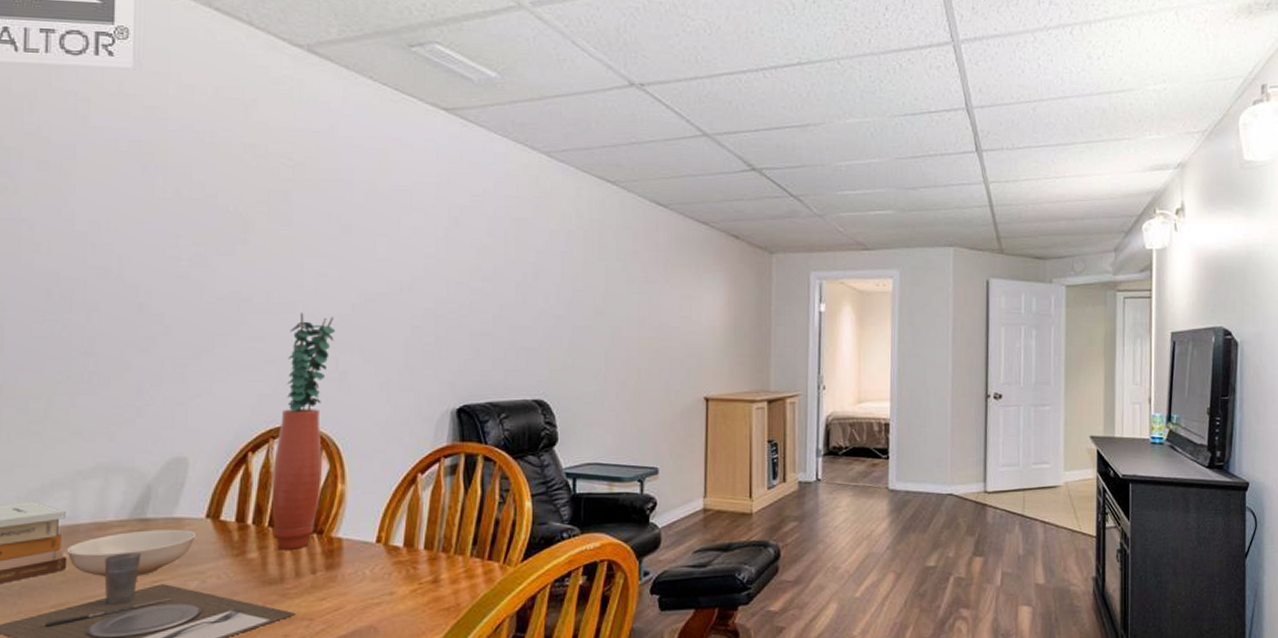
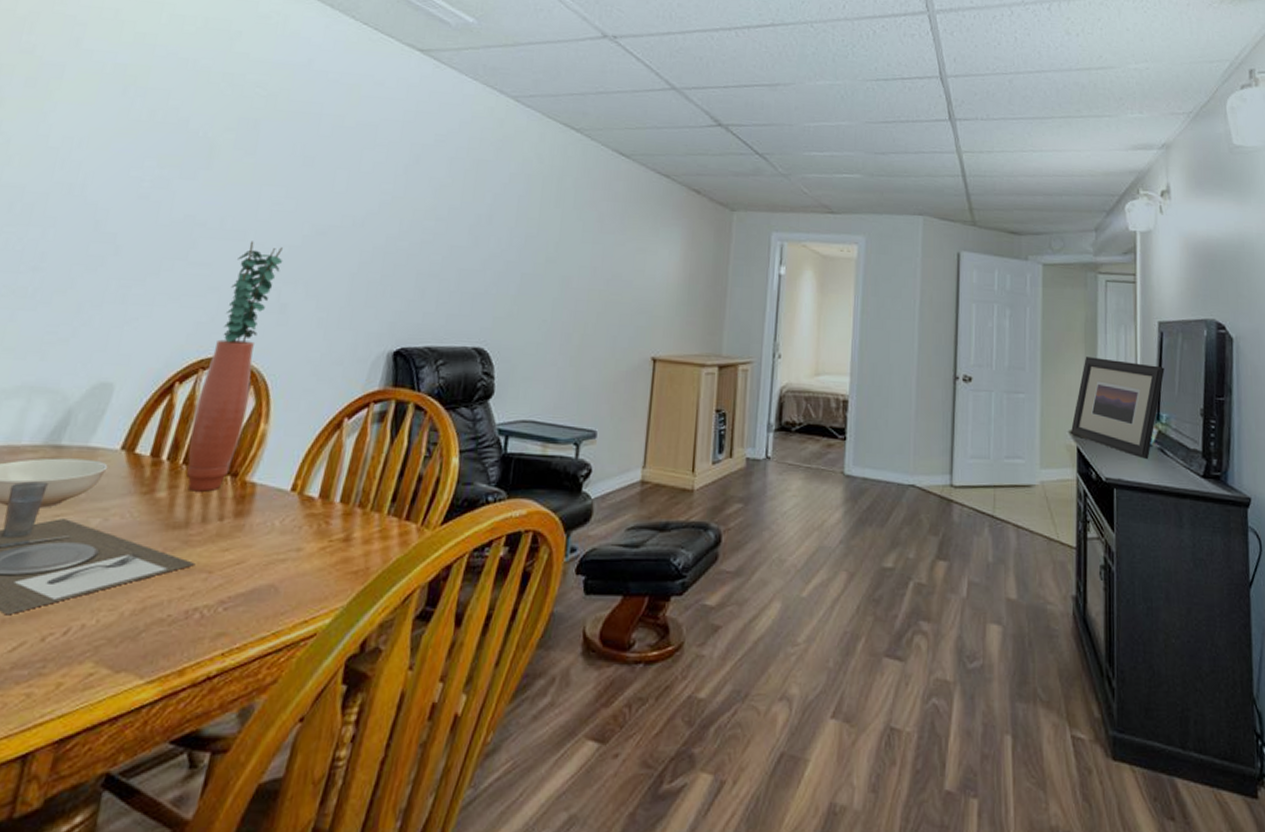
picture frame: none [1091,369,1176,456] -> present [1070,357,1165,459]

